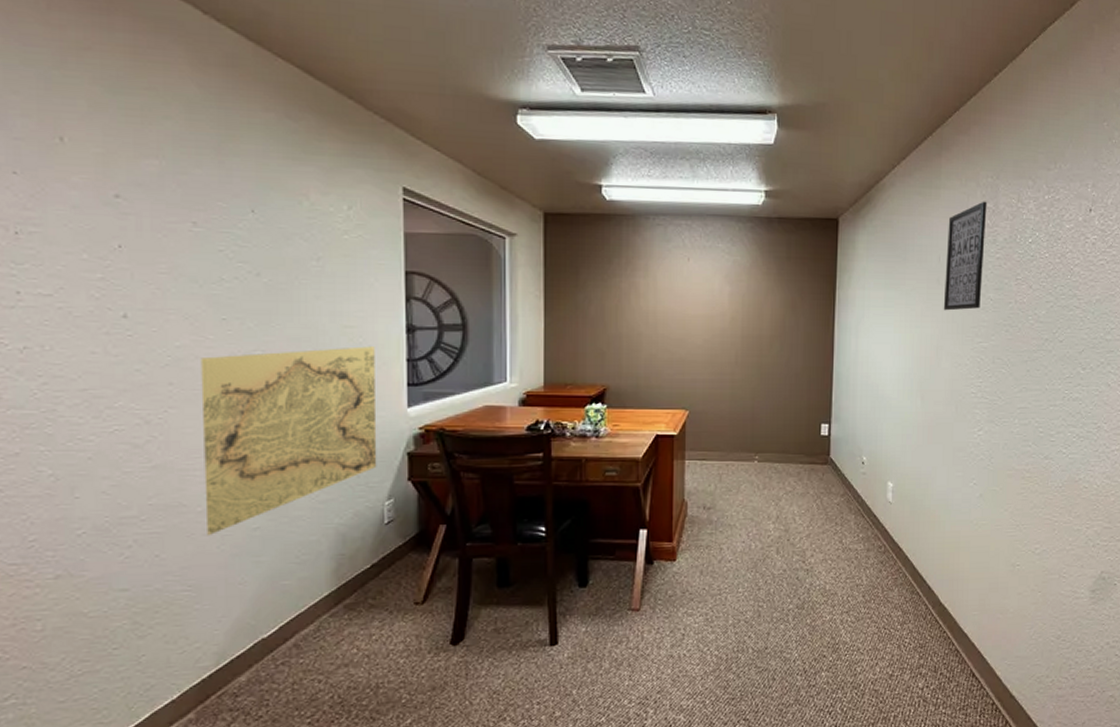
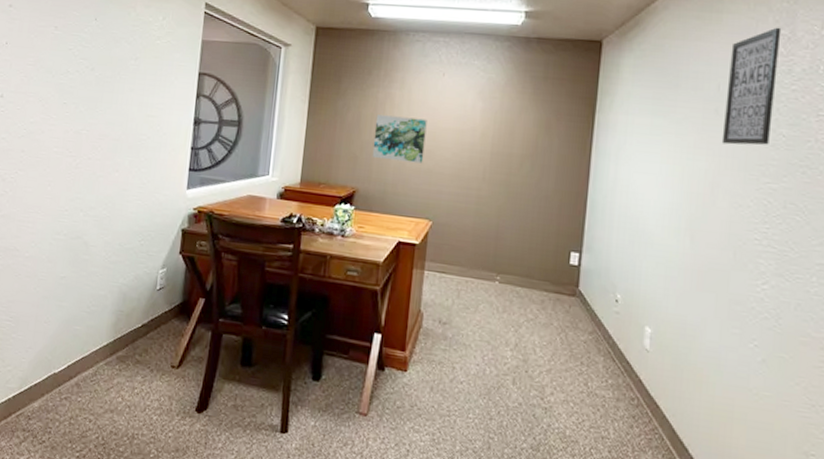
map: present [200,346,377,537] -> none [29,132,168,278]
wall art: none [620,306,675,353] -> present [372,115,427,164]

